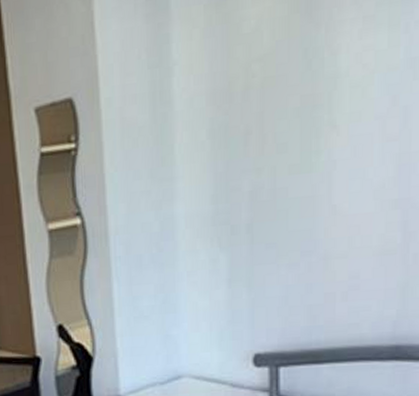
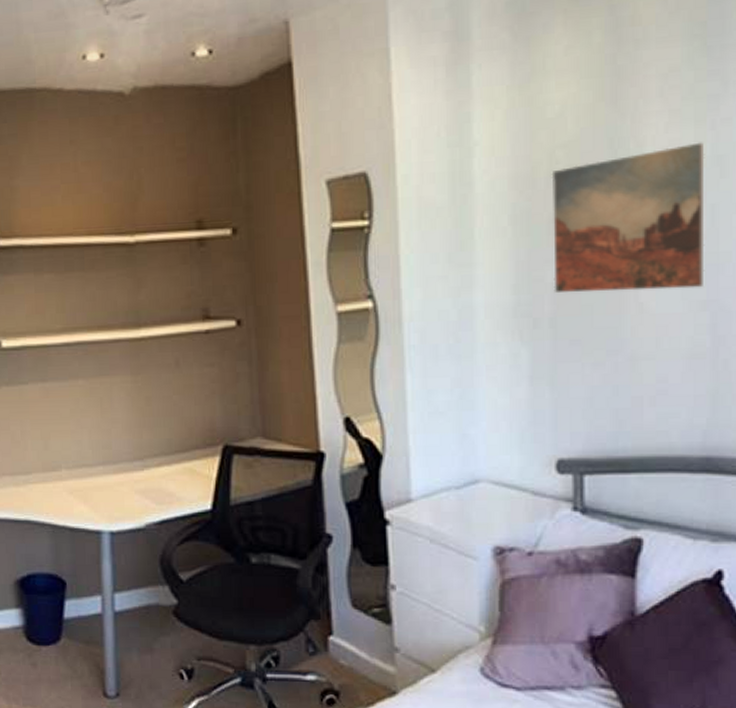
wall art: none [247,46,399,201] -> present [551,142,705,294]

